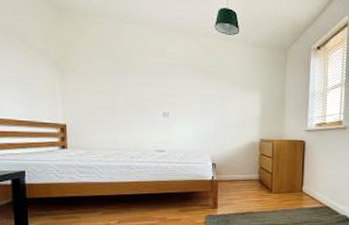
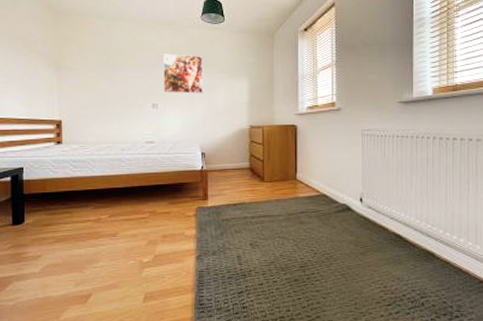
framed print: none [175,62,215,105] -> present [163,54,203,94]

